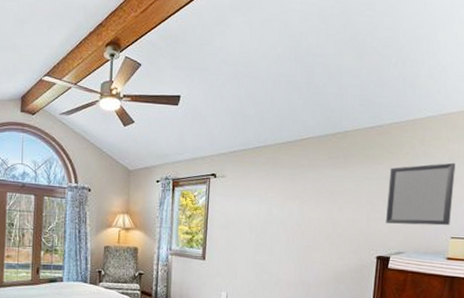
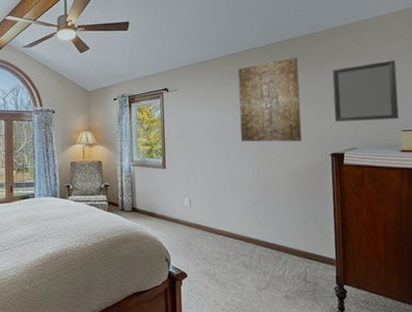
wall art: none [287,151,356,241] -> present [238,57,302,142]

